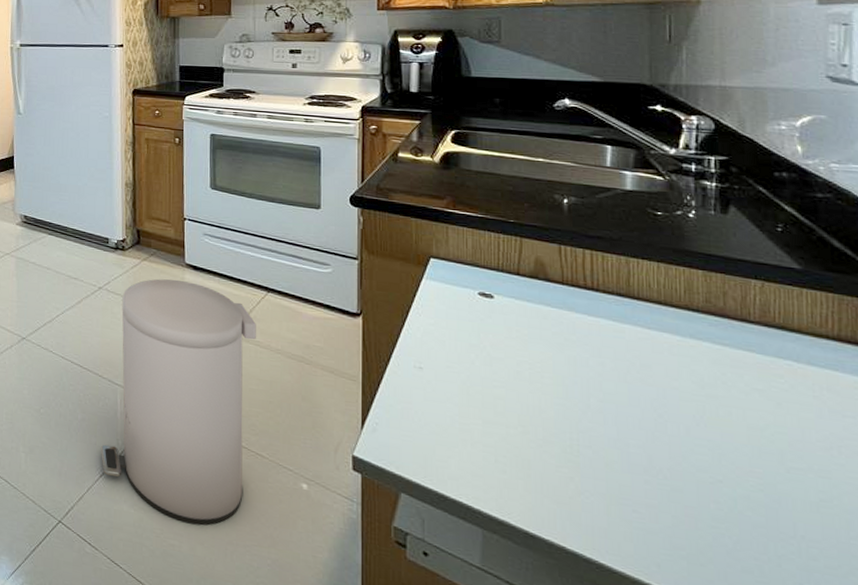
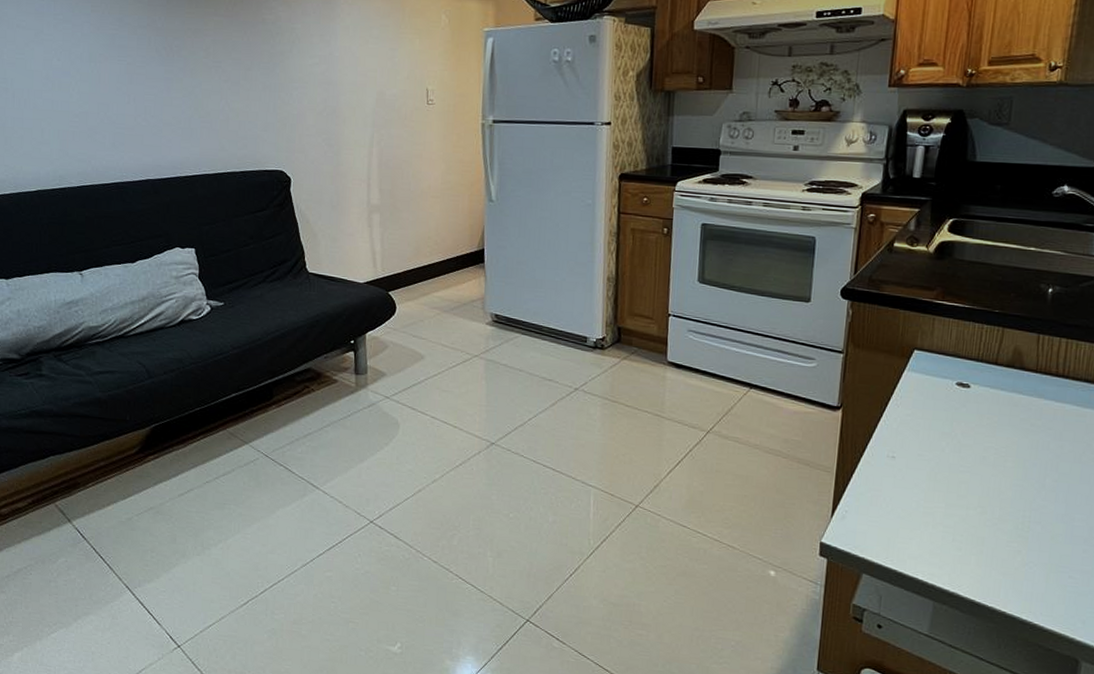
pedal bin: present [100,279,256,526] -> none [571,378,736,615]

